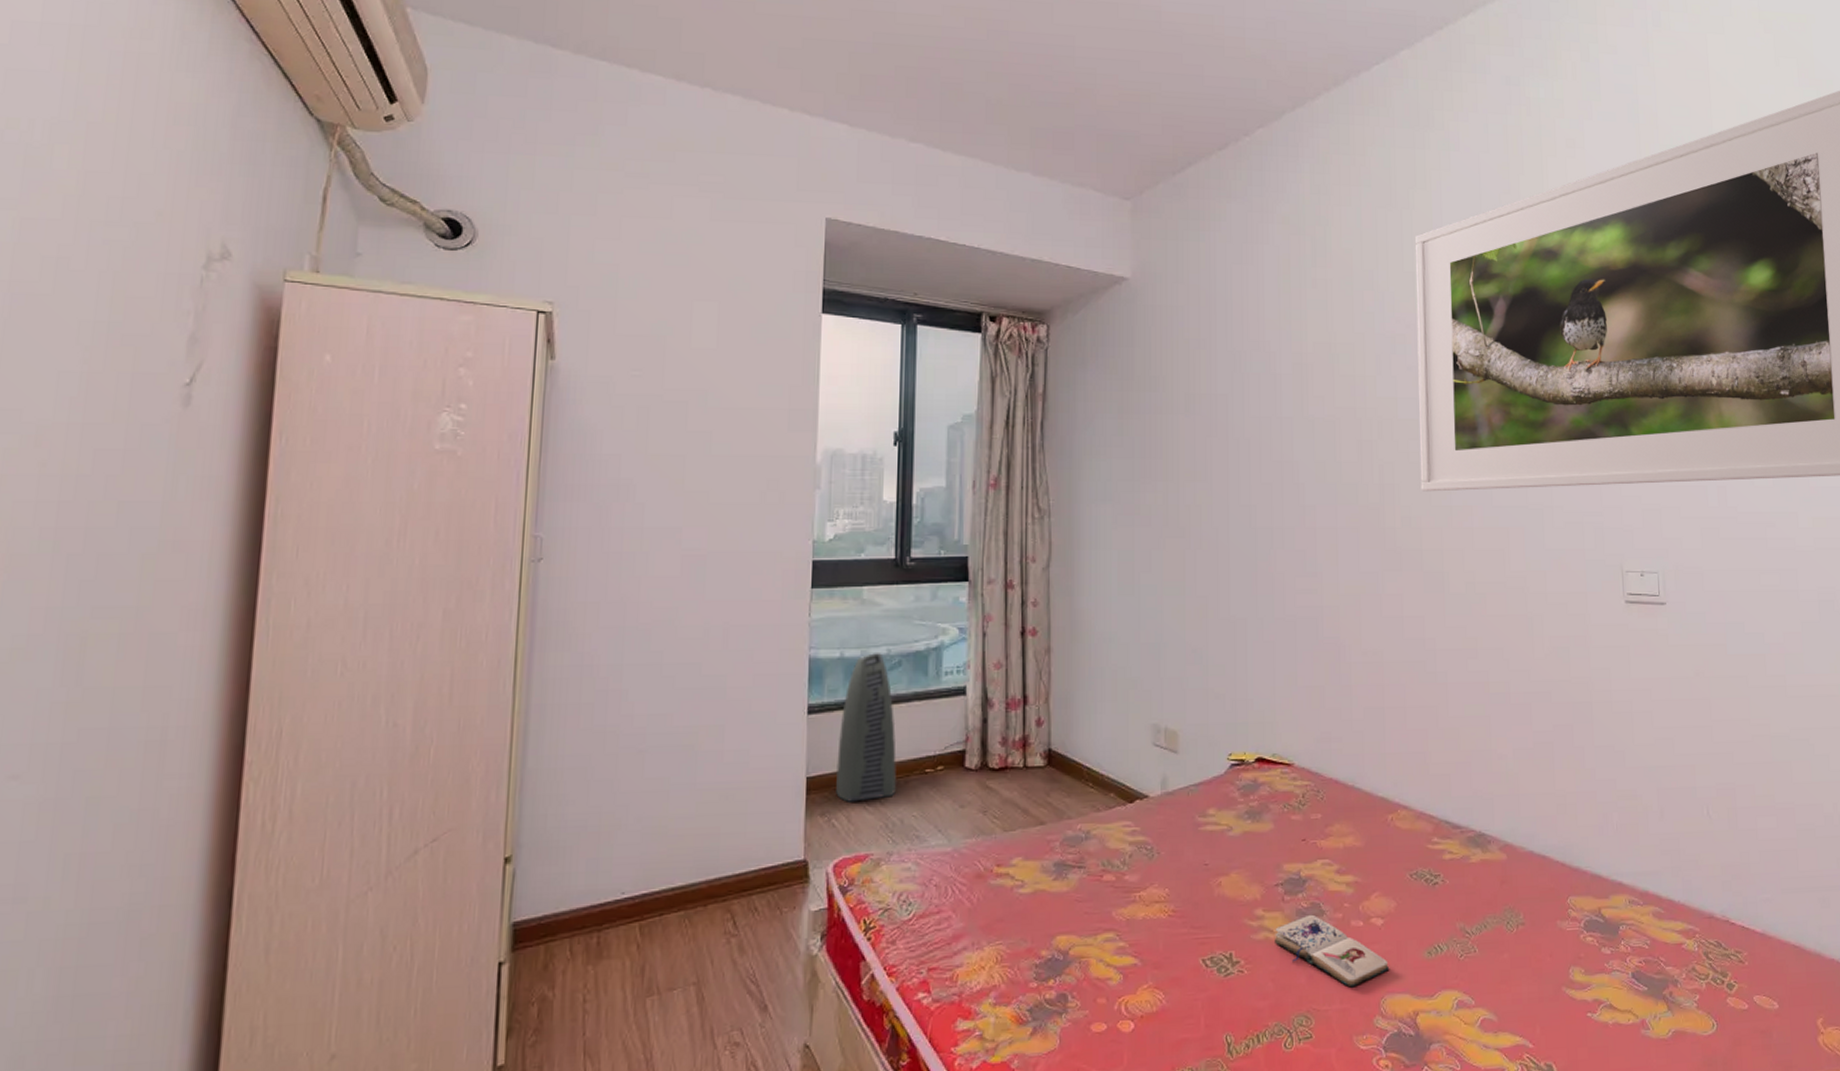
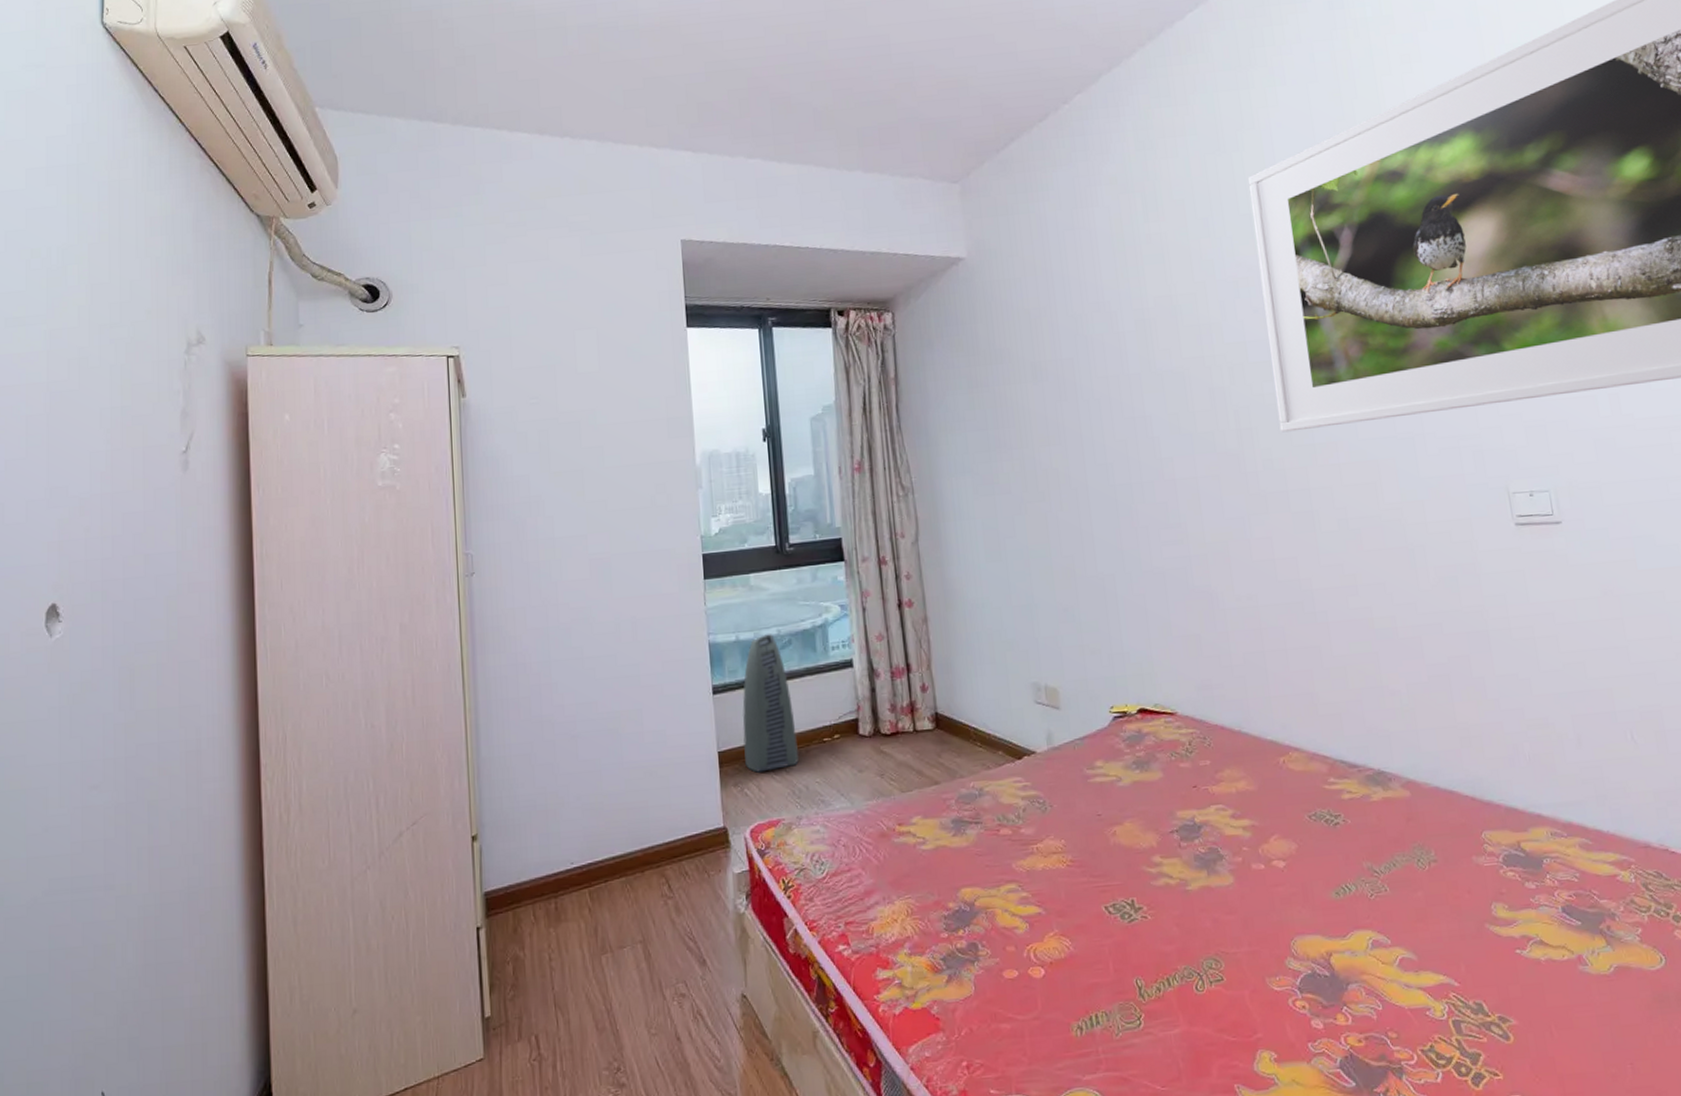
paperback book: present [1275,914,1389,988] -> none [1174,859,1296,930]

